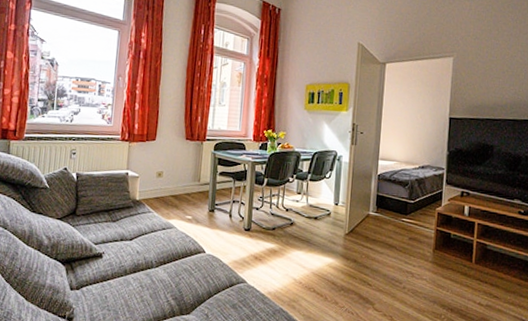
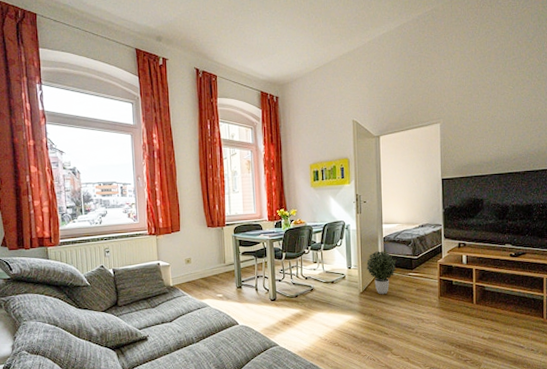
potted plant: none [355,189,390,240] -> present [366,250,396,295]

